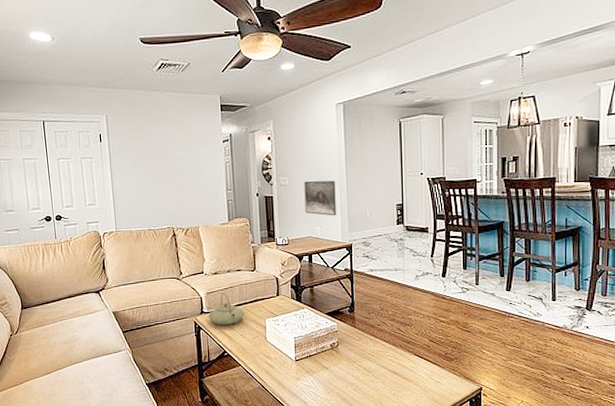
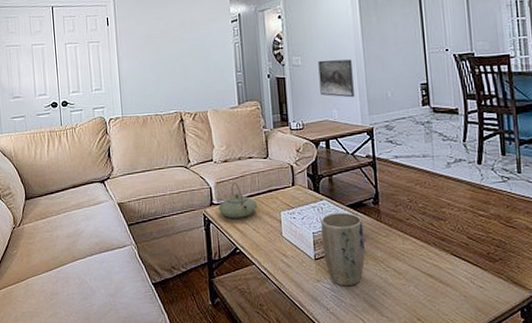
plant pot: none [302,319,340,384] -> present [321,212,365,287]

